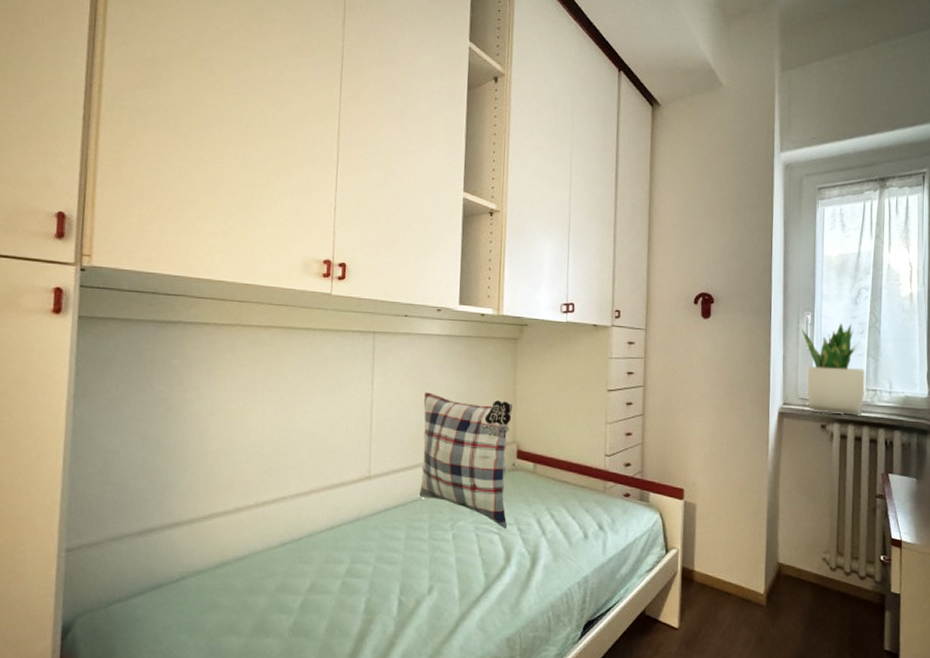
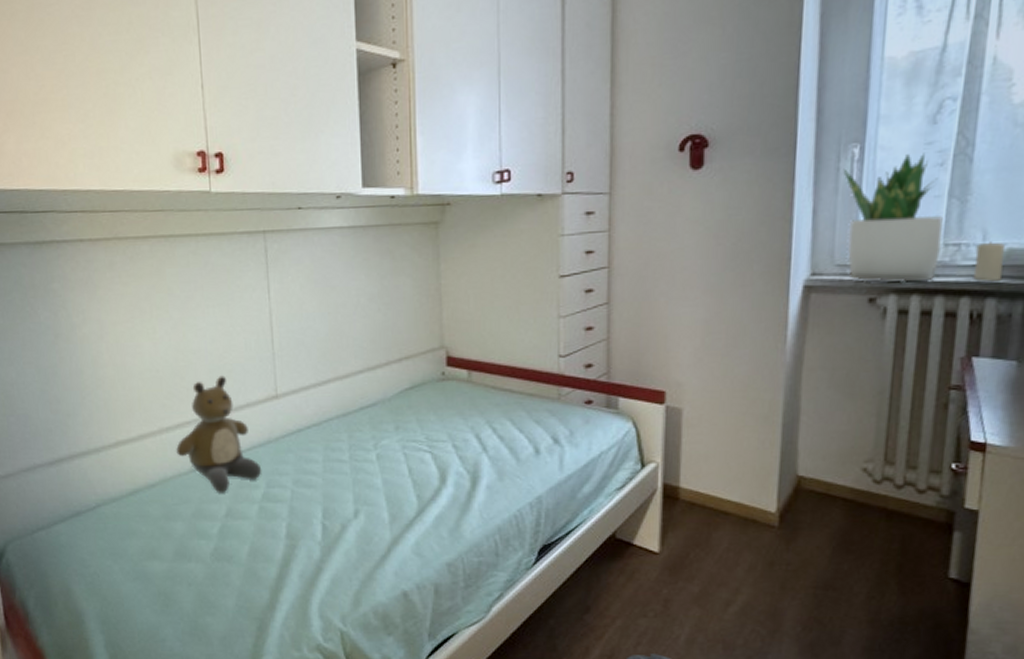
bear: none [269,455,349,568] -> present [176,376,262,493]
cushion: present [419,392,512,529] -> none [329,296,439,447]
candle: none [885,390,903,419] -> present [973,242,1005,282]

